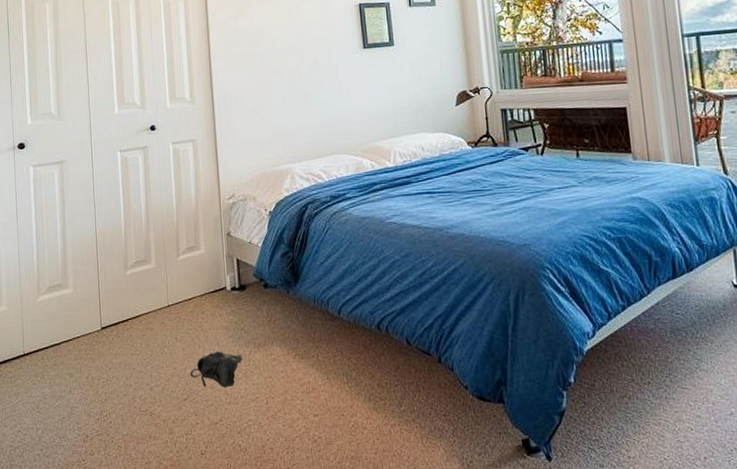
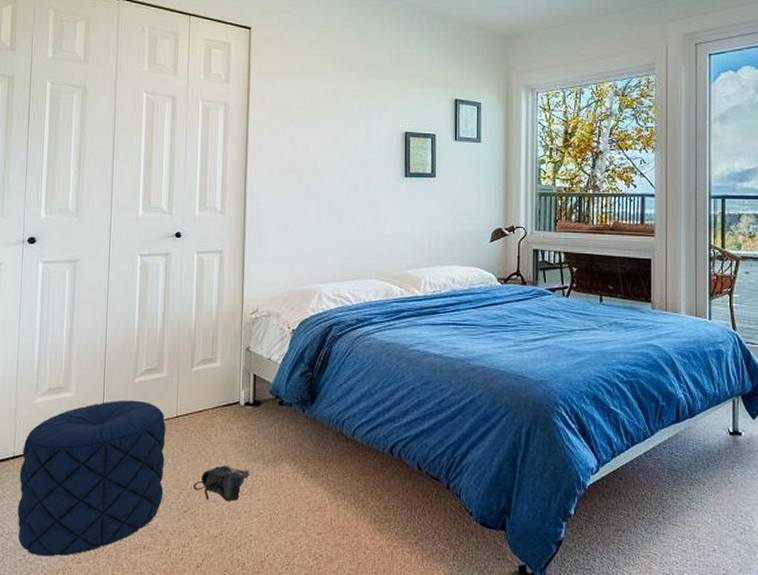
pouf: none [30,292,163,450] -> present [17,400,166,557]

